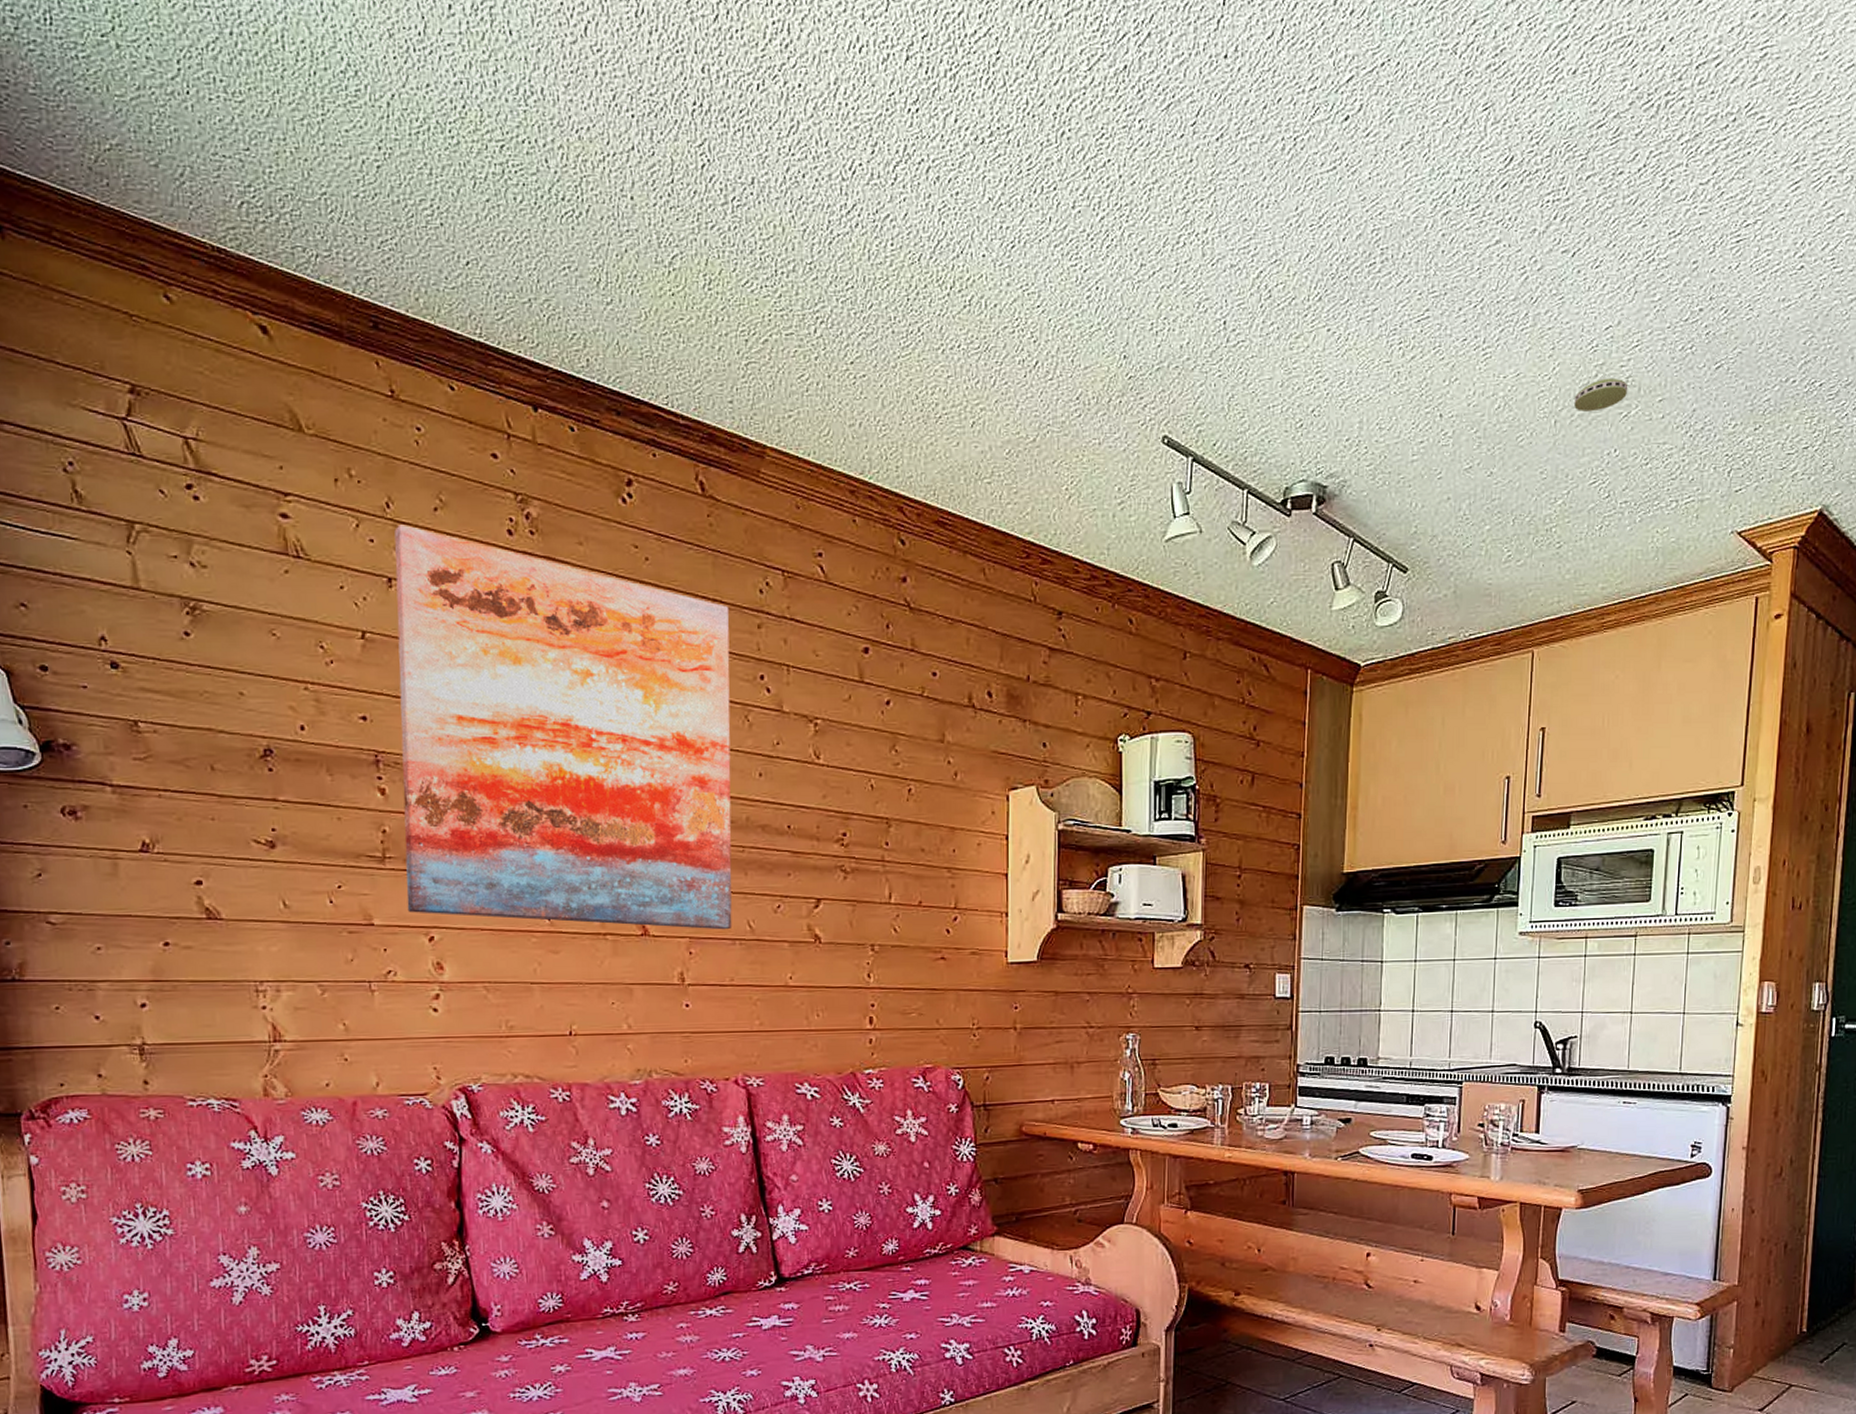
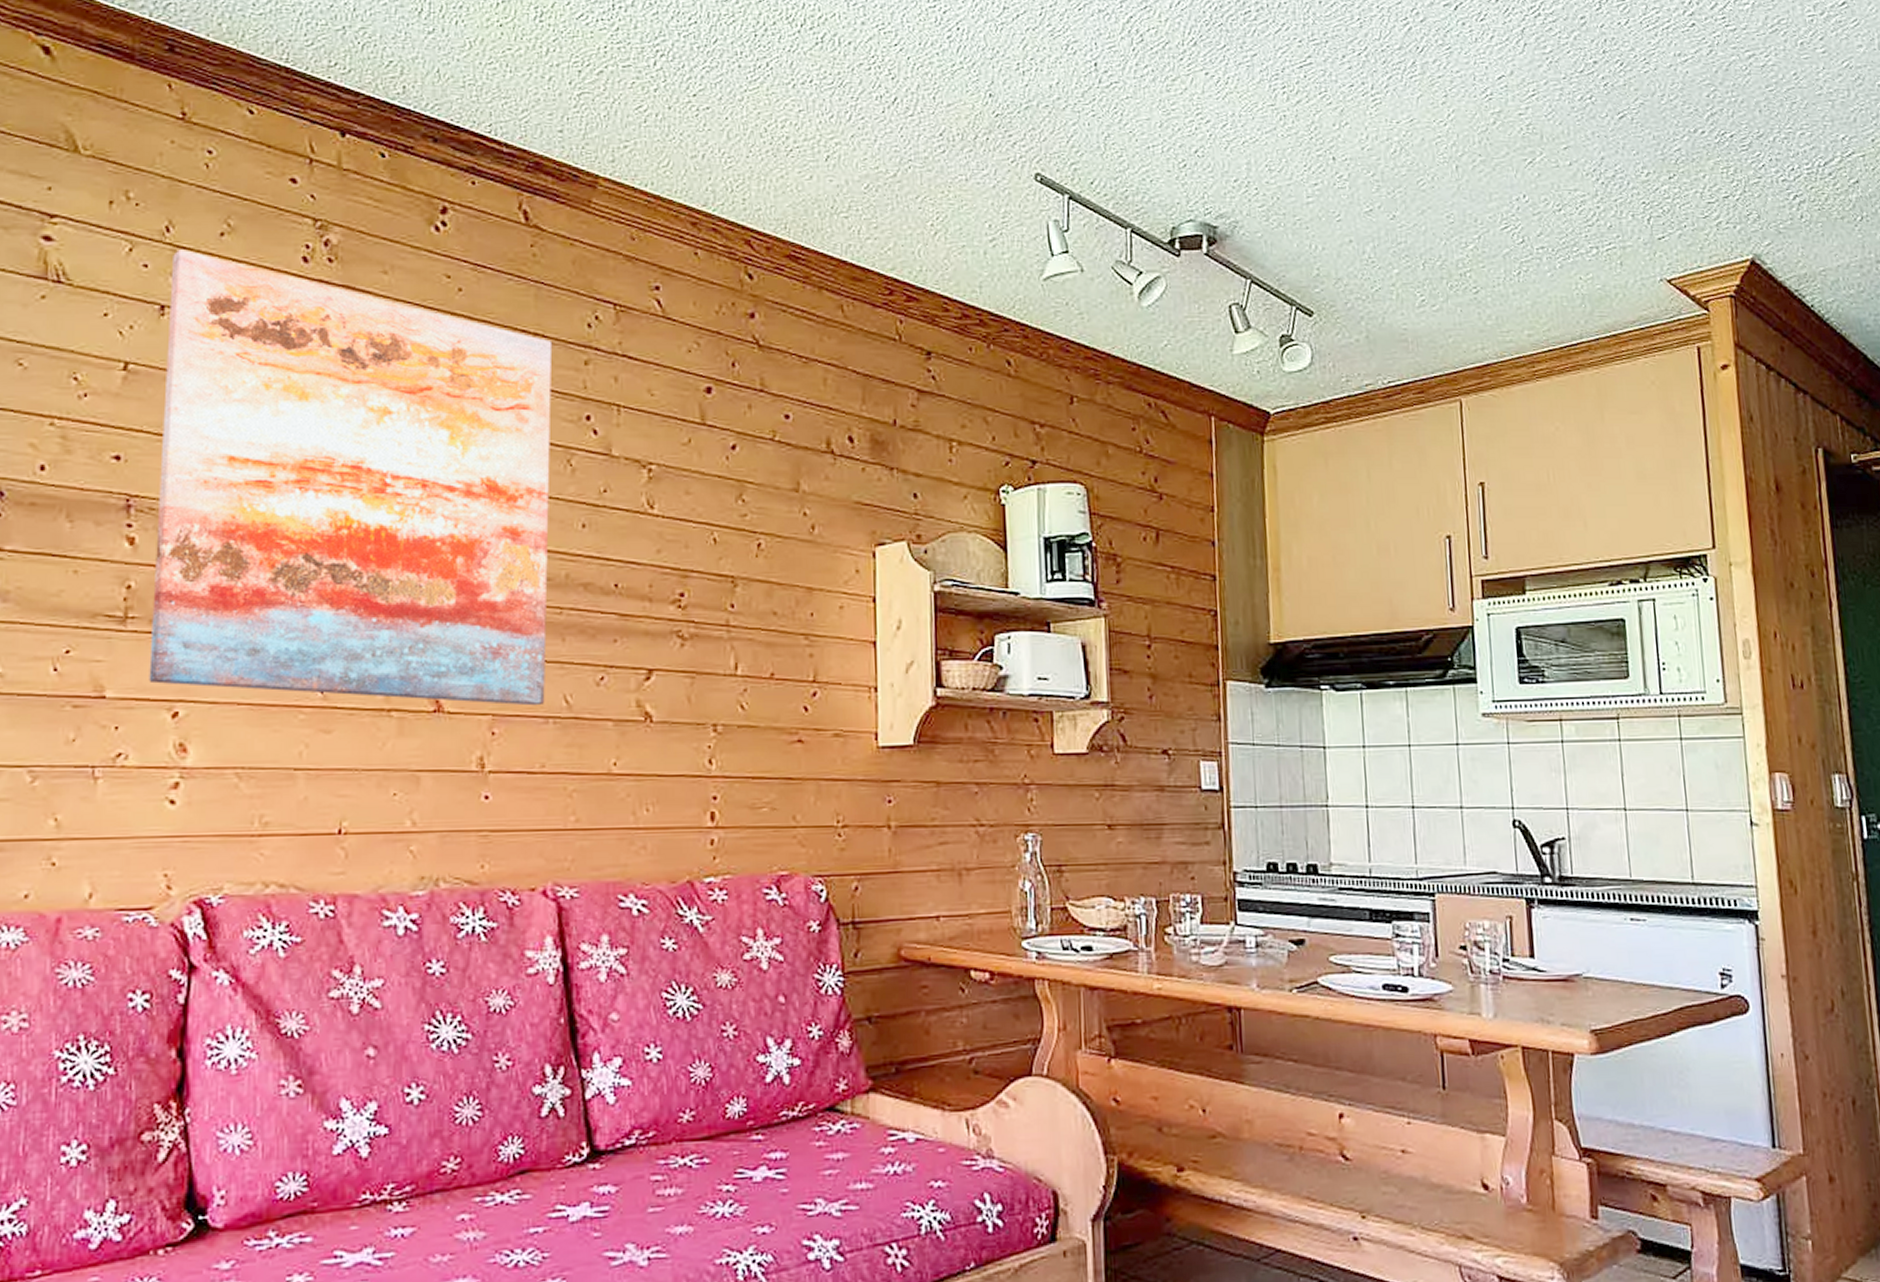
smoke detector: present [1574,378,1627,412] -> none [1474,125,1529,158]

